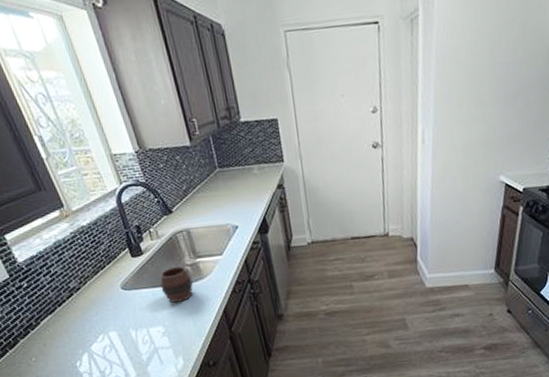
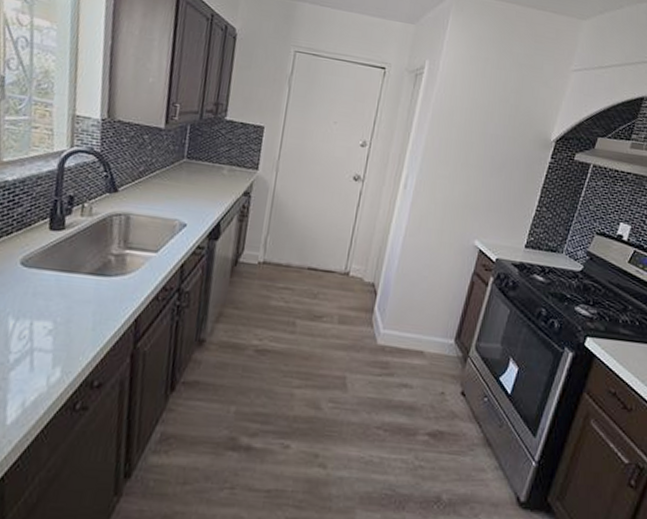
cup: present [160,266,193,303] -> none [69,252,112,297]

